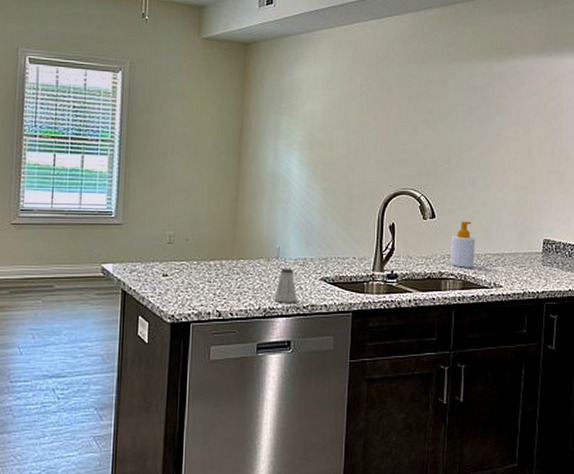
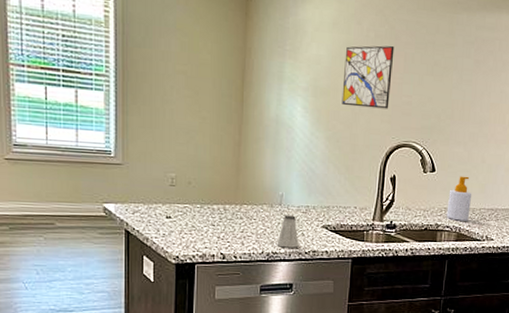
wall art: none [337,97,388,158] -> present [342,45,395,109]

